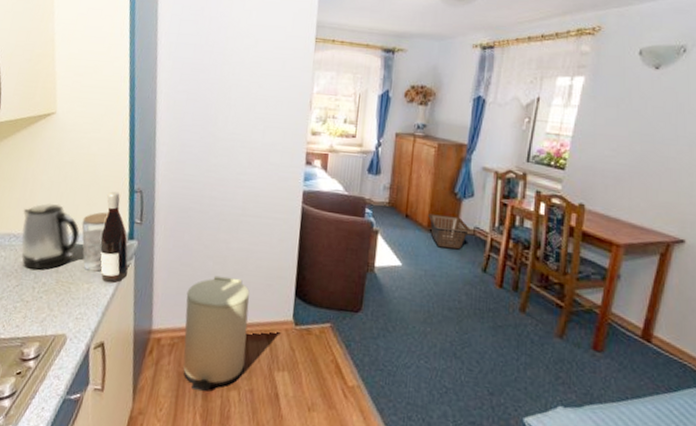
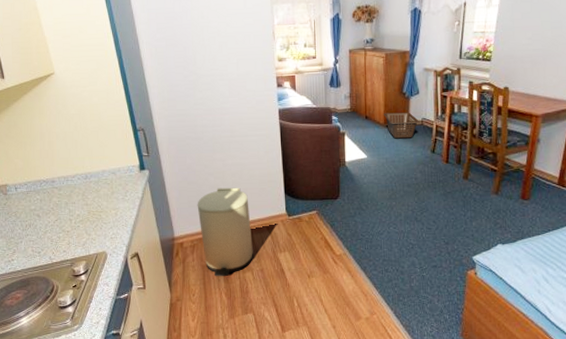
kettle: present [21,203,80,271] -> none [46,150,99,206]
jar: present [81,211,108,272] -> none [98,150,123,200]
bottle: present [100,191,128,283] -> none [115,132,146,207]

